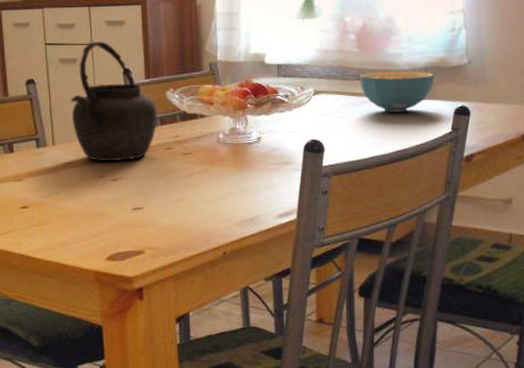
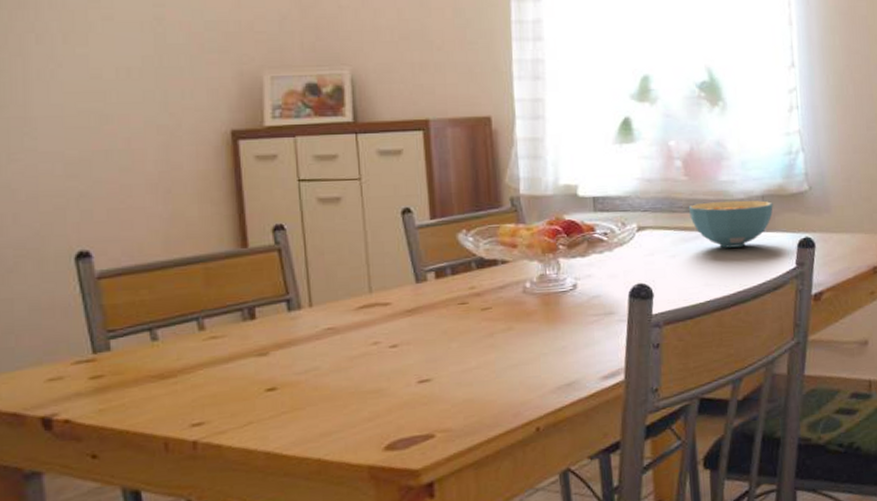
kettle: present [71,41,158,162] -> none [333,175,449,324]

